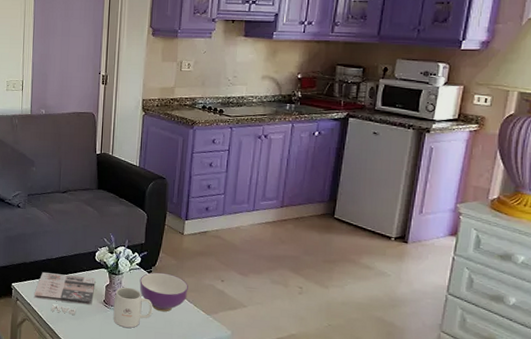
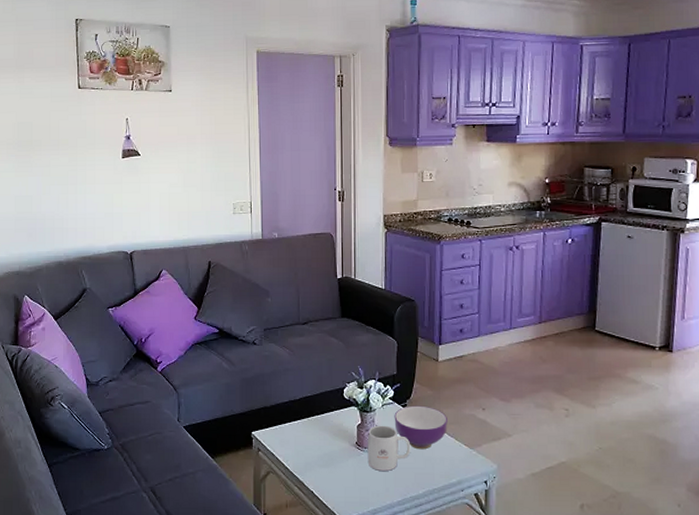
magazine: present [33,272,96,315] -> none [277,416,346,462]

